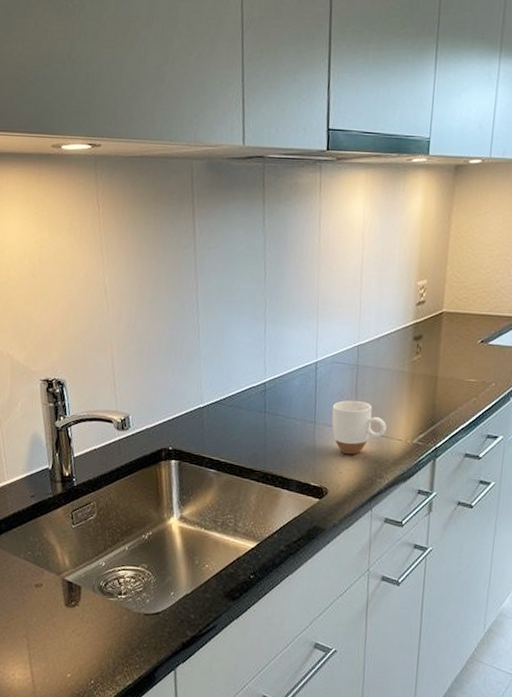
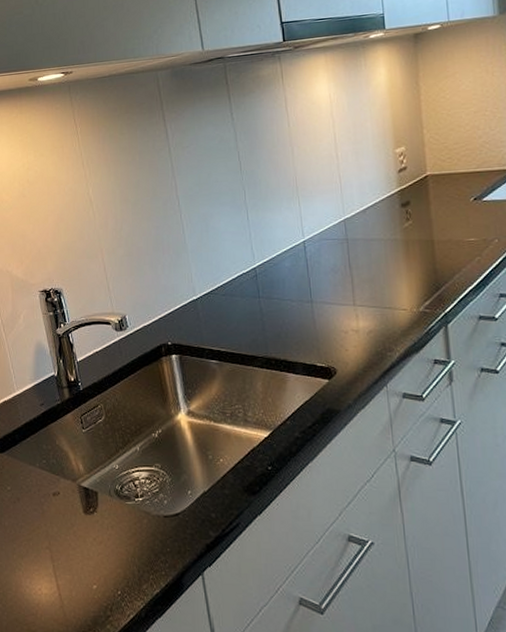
mug: present [332,400,386,455] -> none [327,274,388,331]

